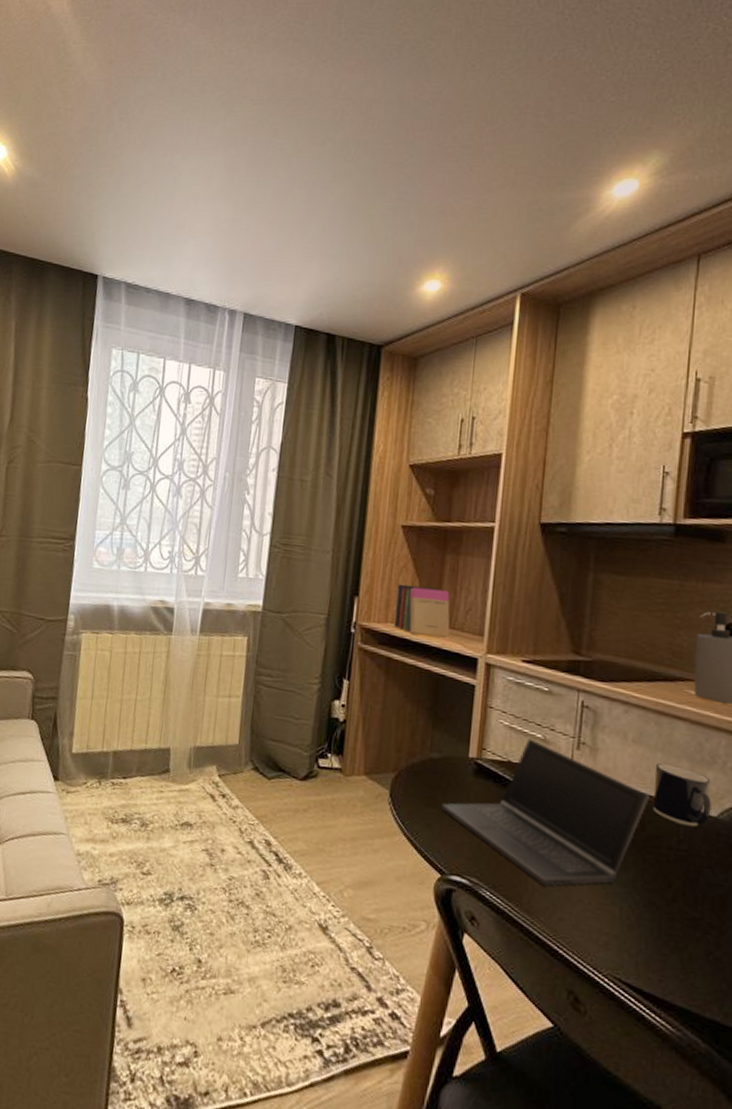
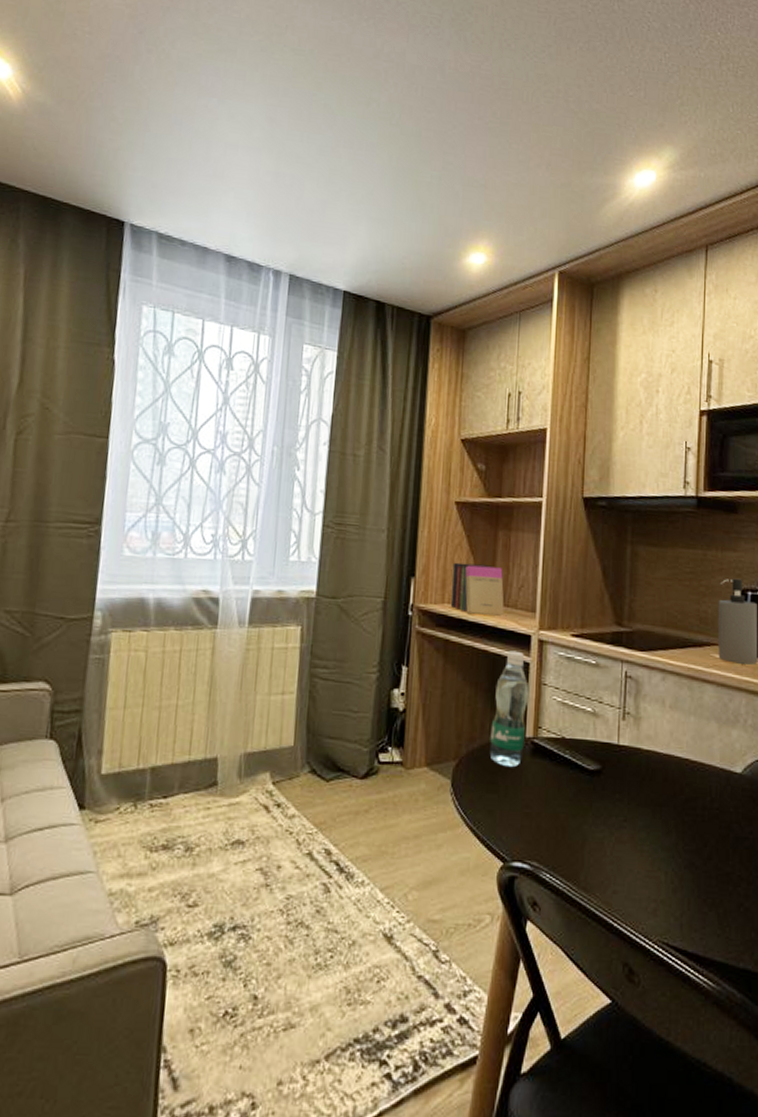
bottle: none [430,671,475,785] -> present [489,650,530,766]
laptop computer: present [441,738,649,886] -> none [501,713,686,860]
mug: present [652,762,712,827] -> none [688,725,736,784]

